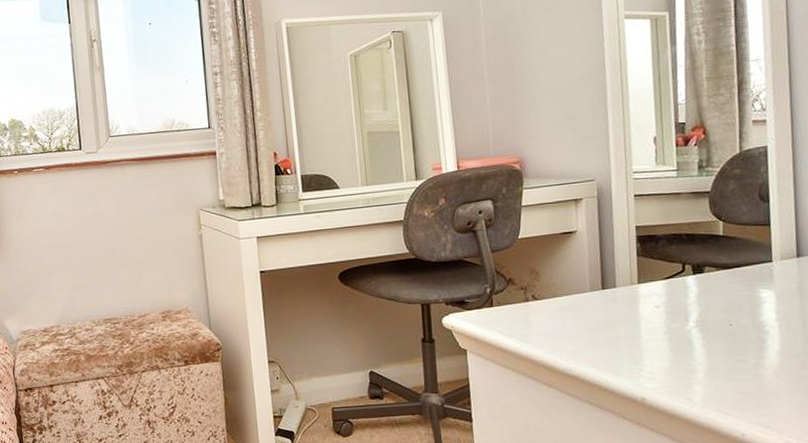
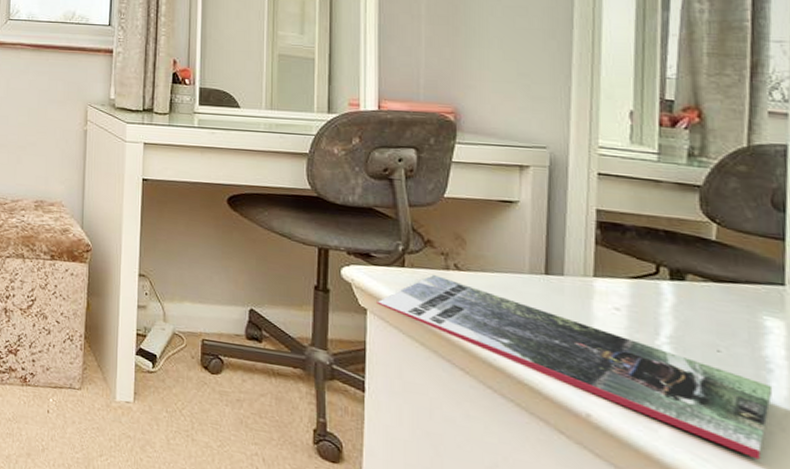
magazine: none [474,308,769,405] -> present [377,275,772,460]

